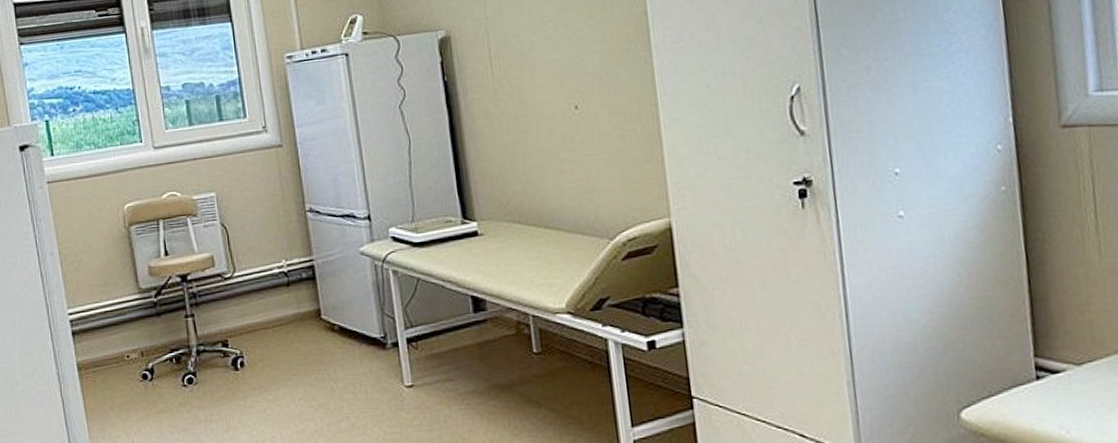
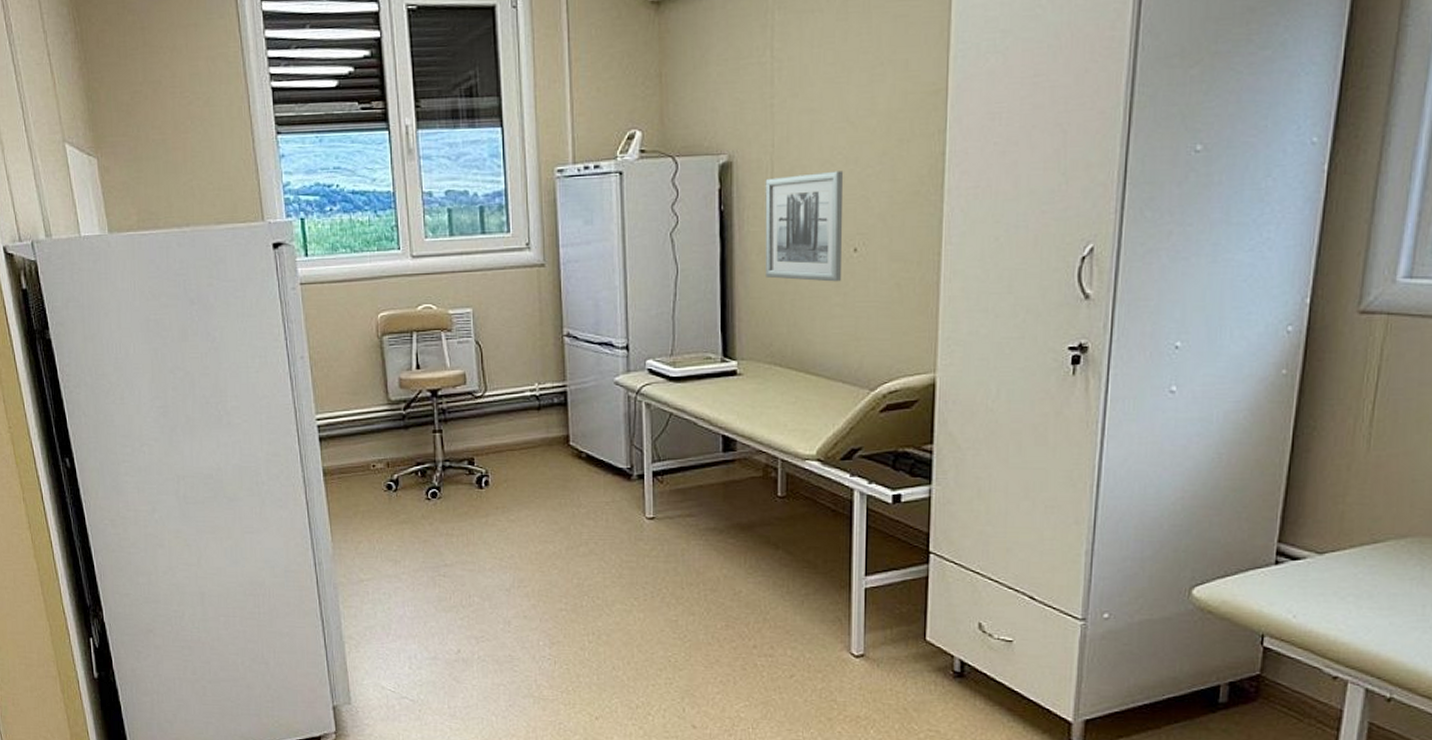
wall art: none [483,36,567,141] -> present [765,170,844,282]

